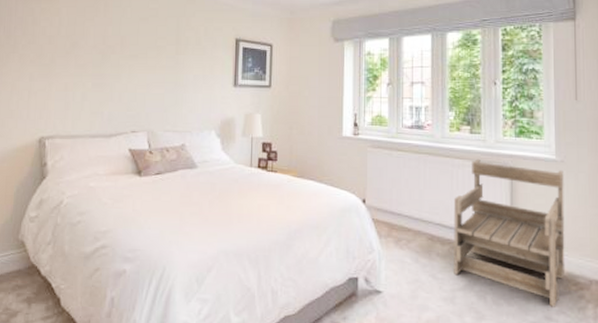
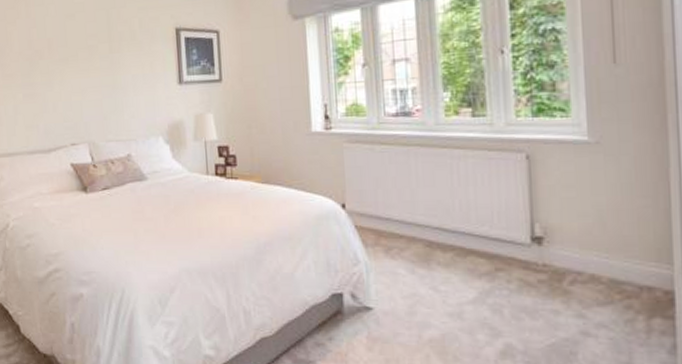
armchair: present [453,159,566,307] -> none [455,147,606,320]

